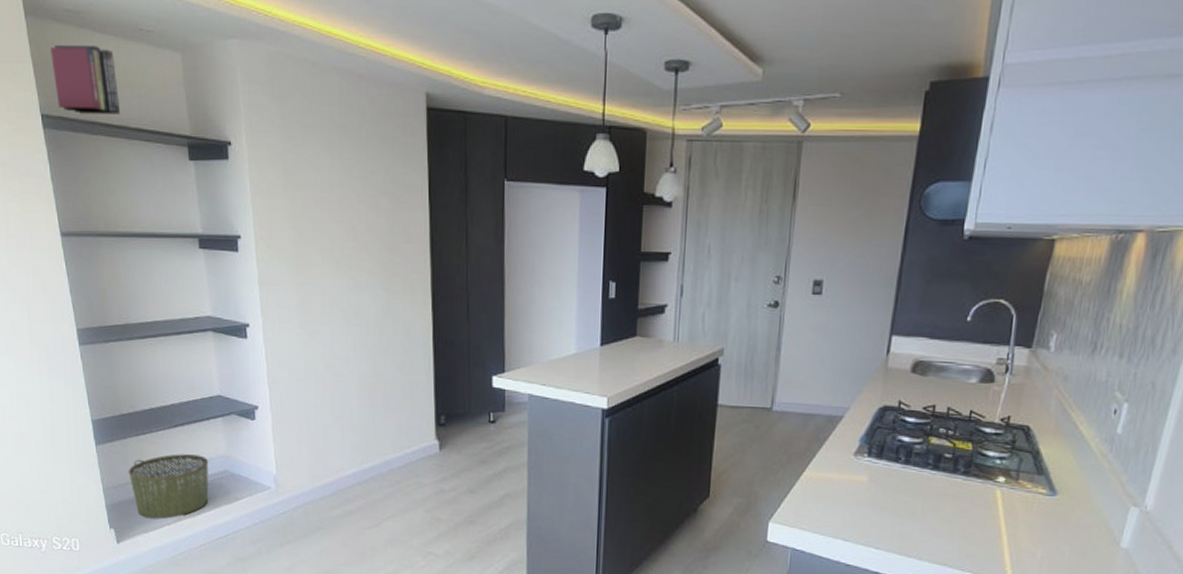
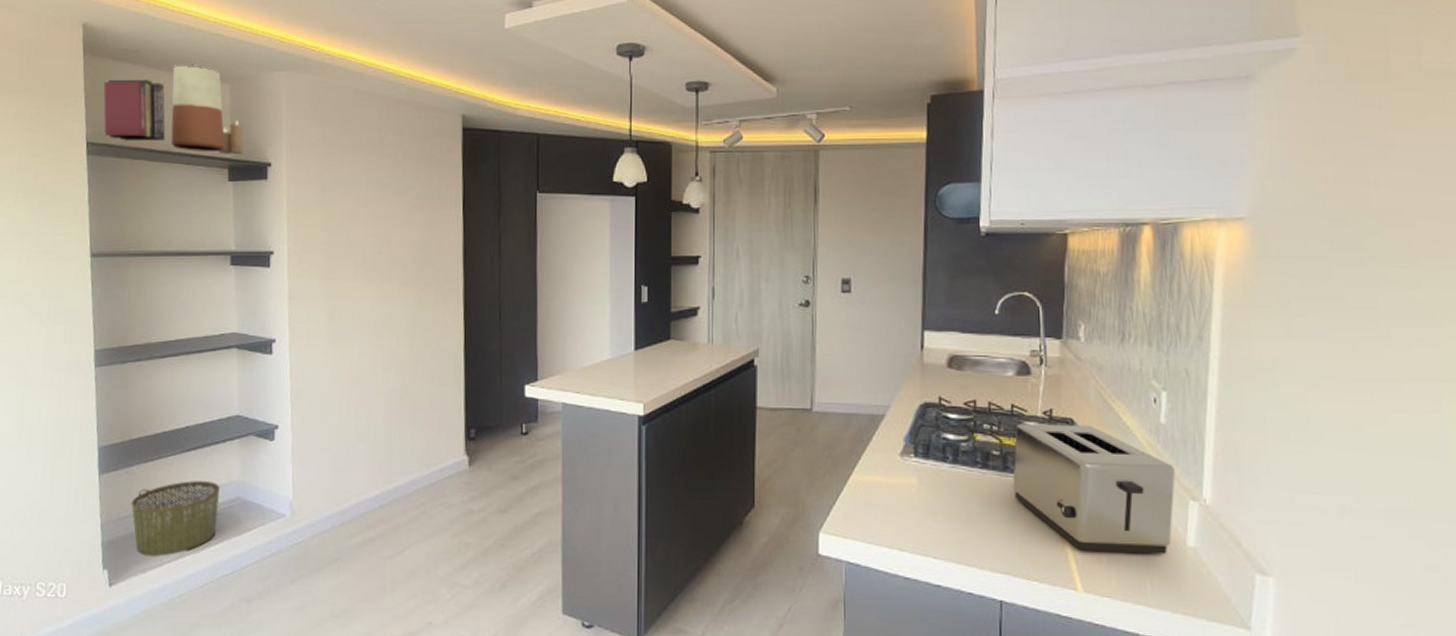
vase: none [120,28,182,127] -> present [171,63,225,151]
candle: none [176,94,202,131] -> present [218,121,244,154]
toaster: none [960,429,1123,554] -> present [1012,423,1176,555]

